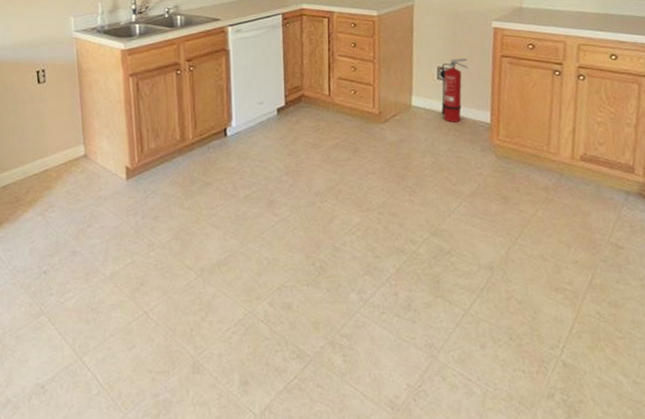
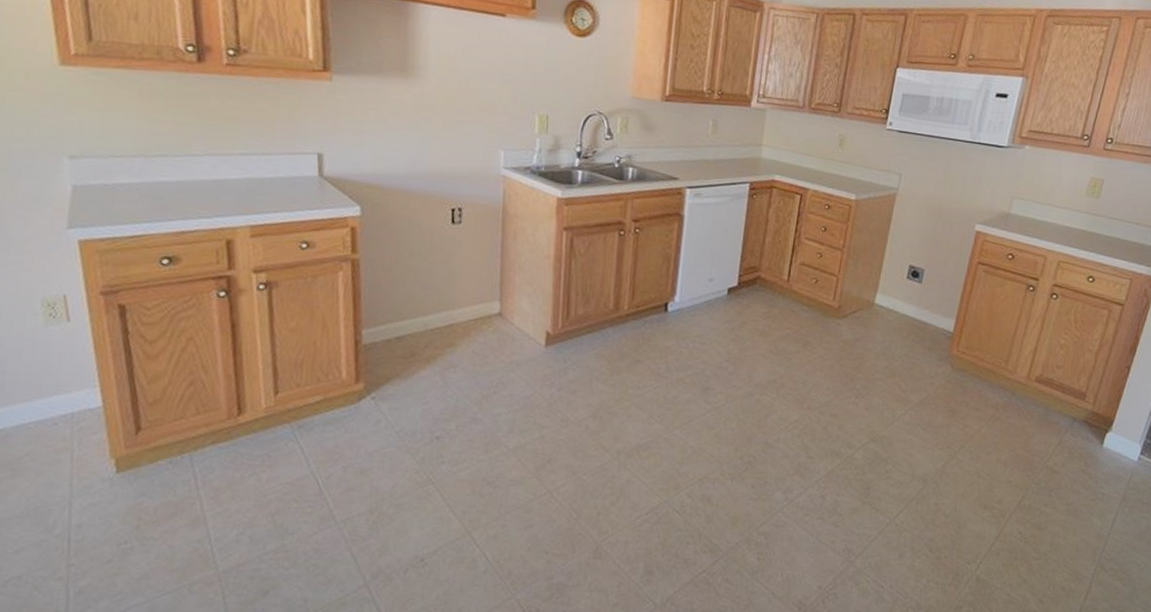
fire extinguisher: present [441,58,468,122] -> none [904,259,942,327]

